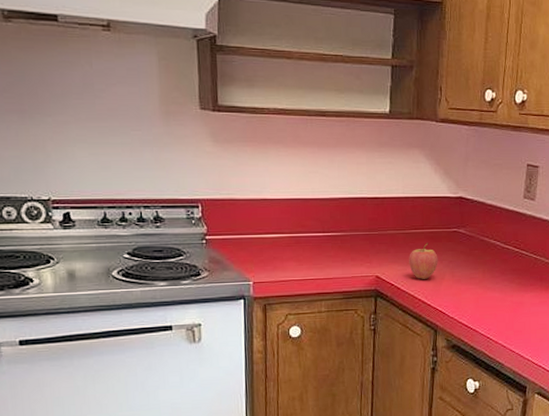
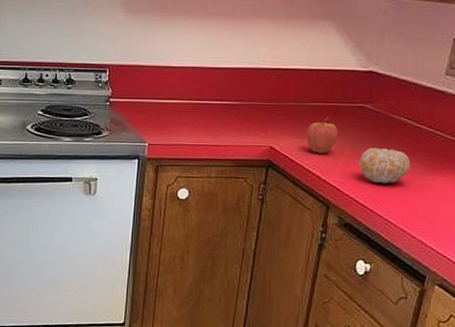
fruit: none [459,270,503,304] -> present [358,148,411,184]

